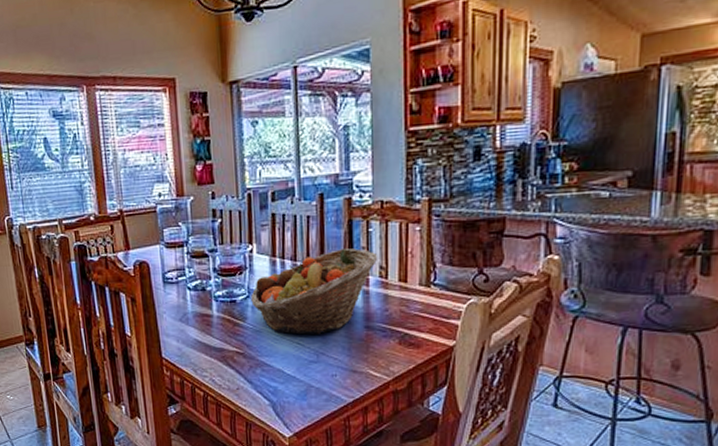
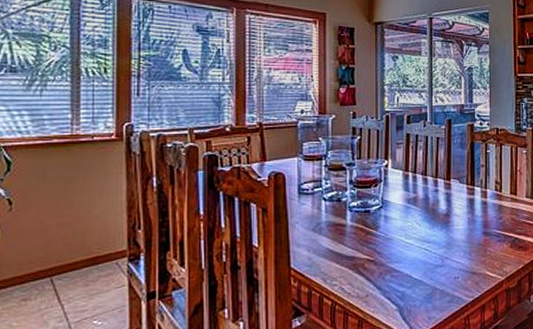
fruit basket: present [251,248,378,335] -> none [384,166,494,241]

